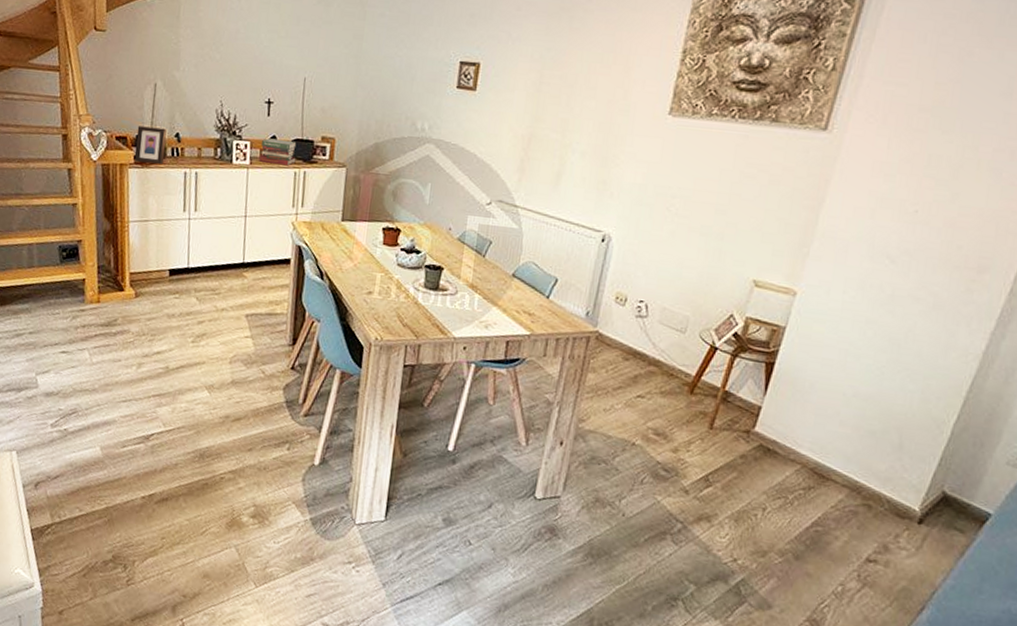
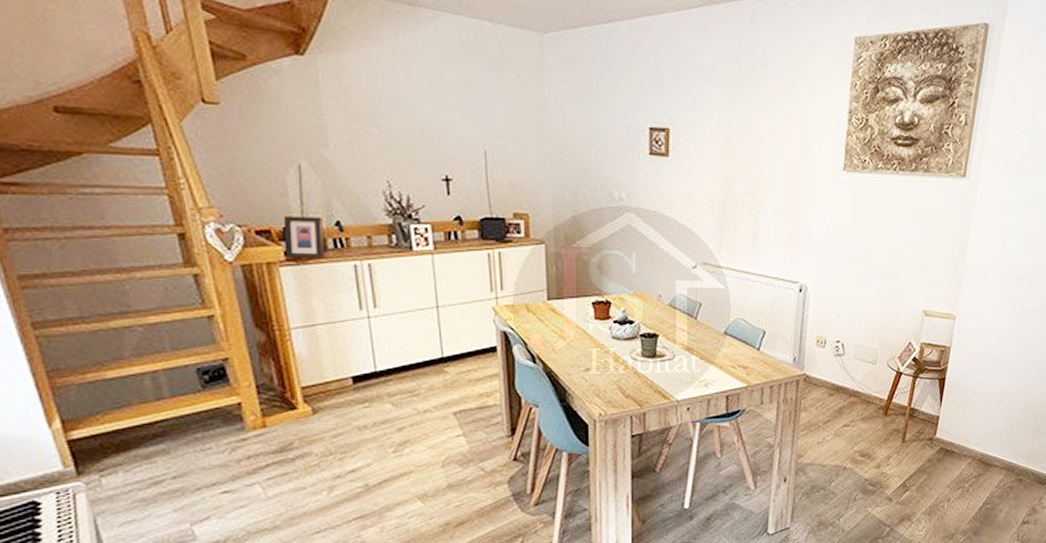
books: present [259,138,297,166] -> none [444,219,488,248]

